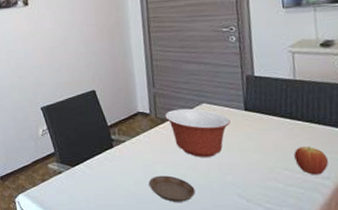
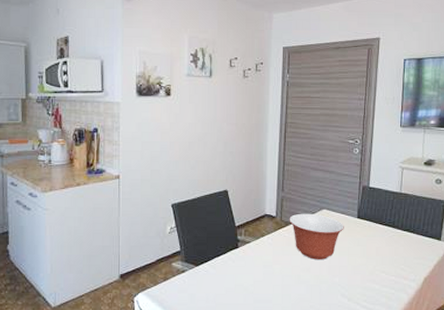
saucer: present [148,175,196,202] -> none [266,276,306,301]
fruit: present [294,145,329,175] -> none [391,252,416,278]

